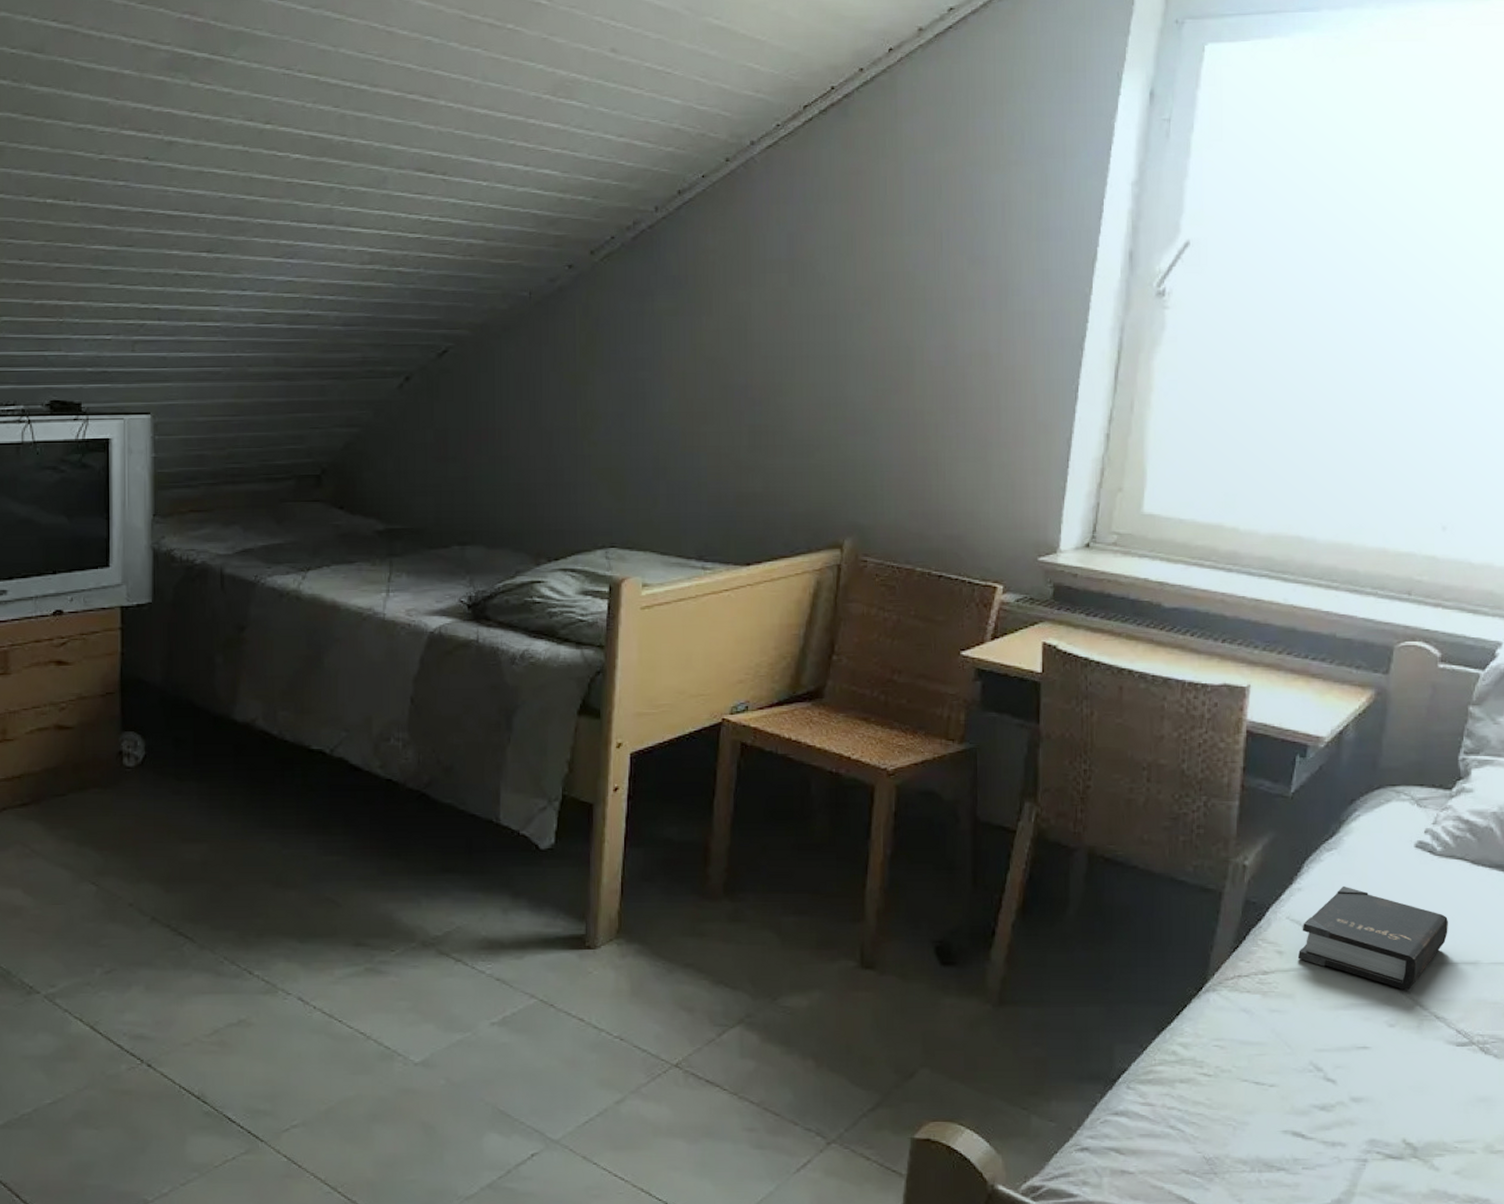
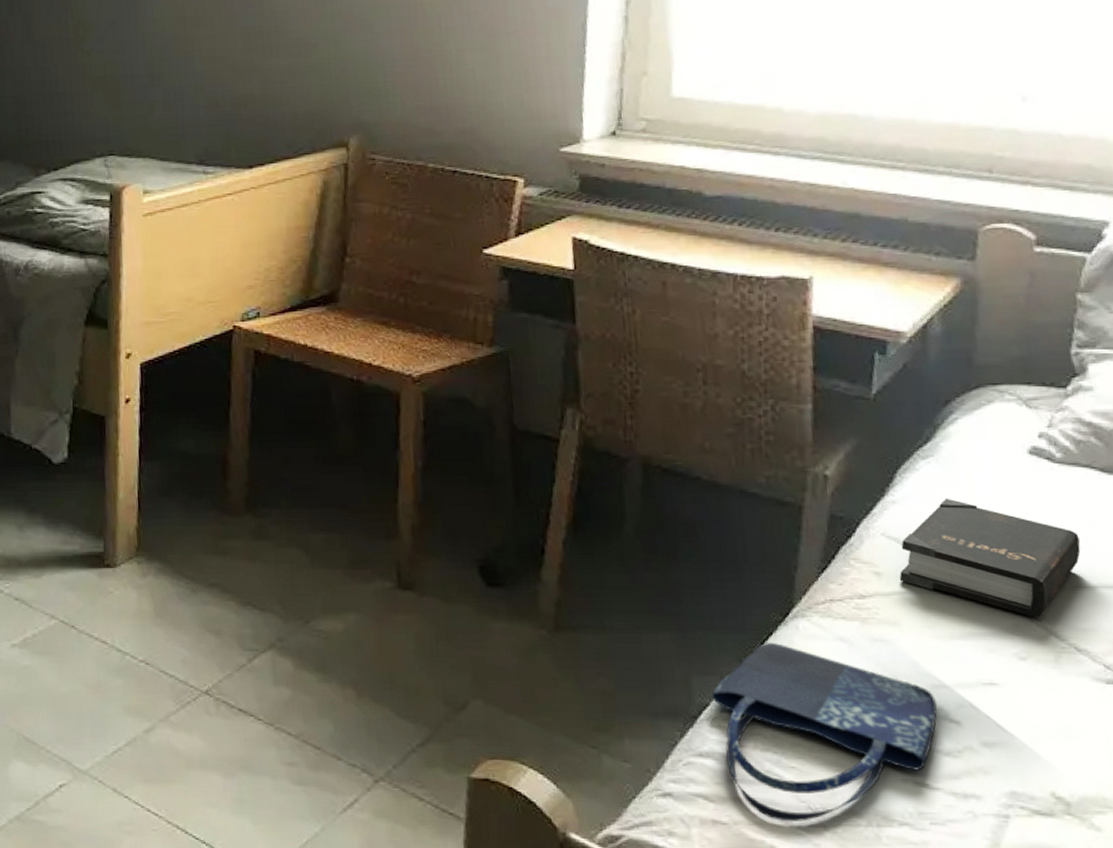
shopping bag: none [1129,1014,1317,1170] -> present [710,643,937,822]

